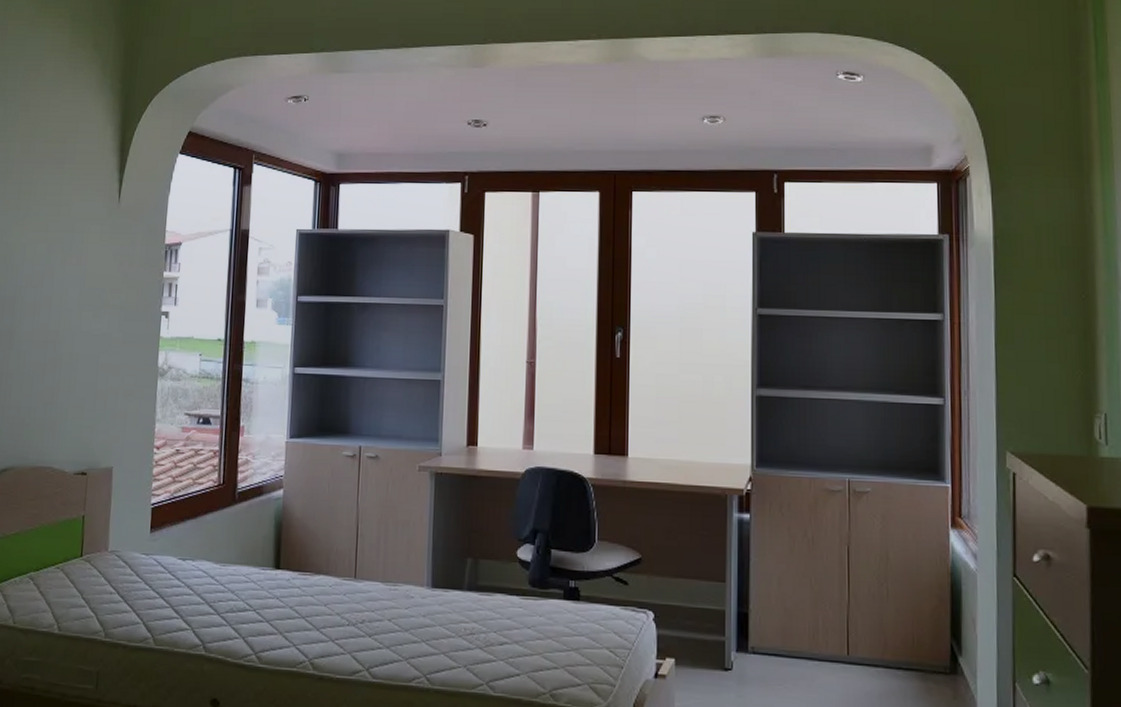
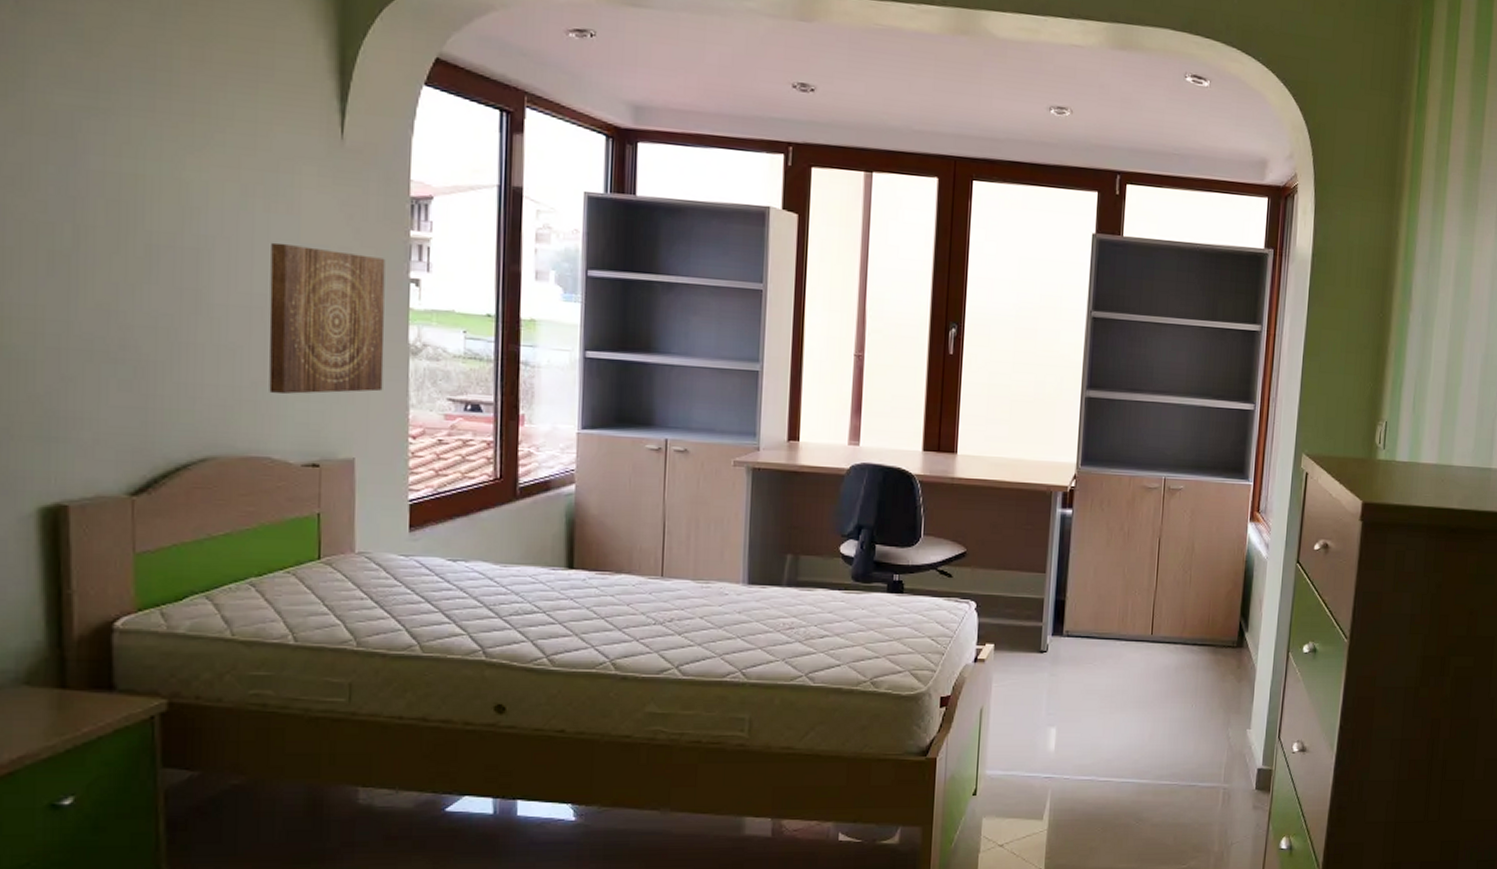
wall art: none [55,288,144,413] -> present [269,242,385,394]

